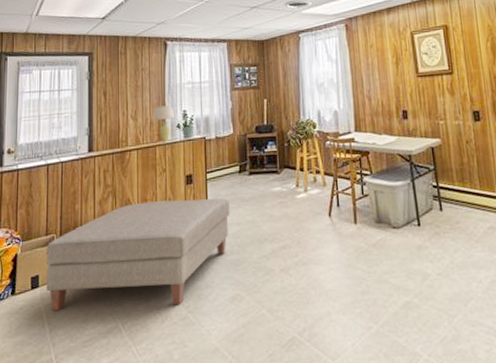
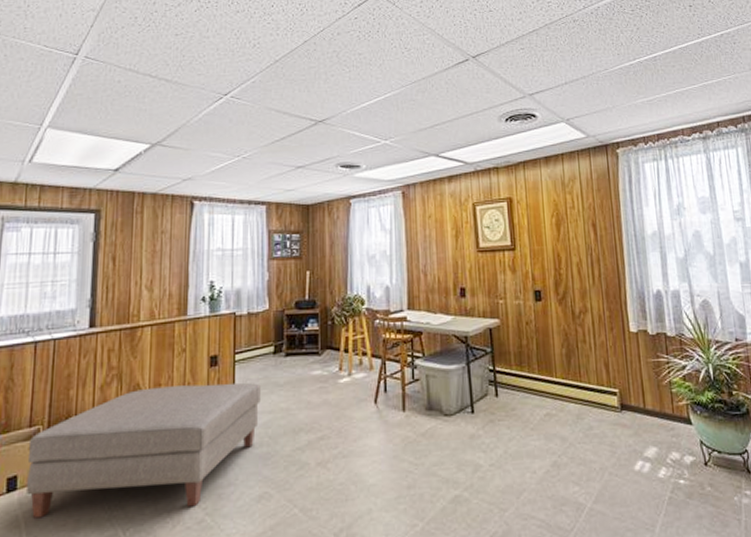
table lamp: present [153,105,175,143] -> none [173,275,200,318]

